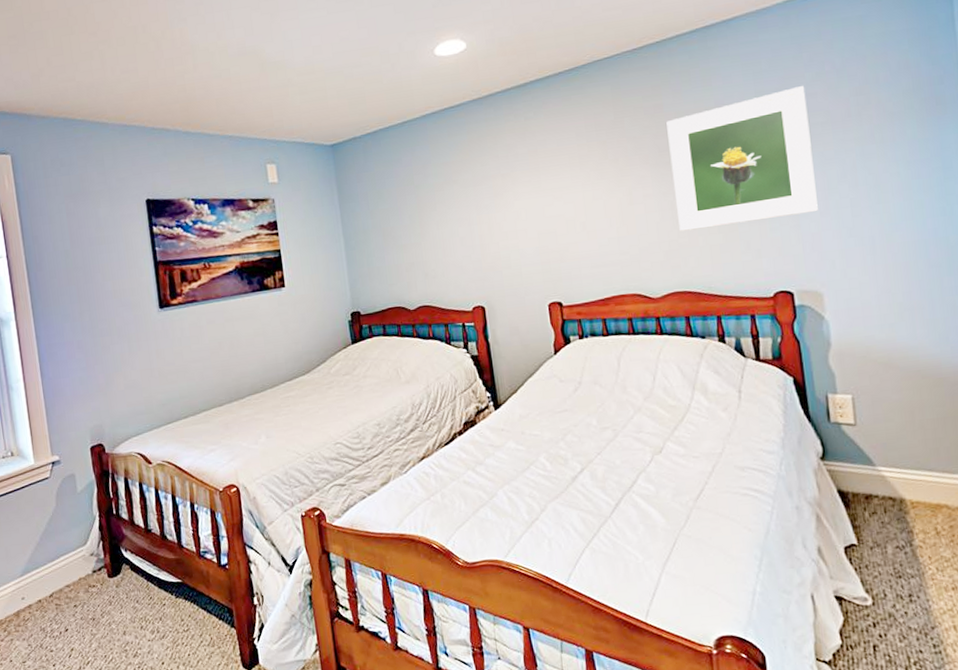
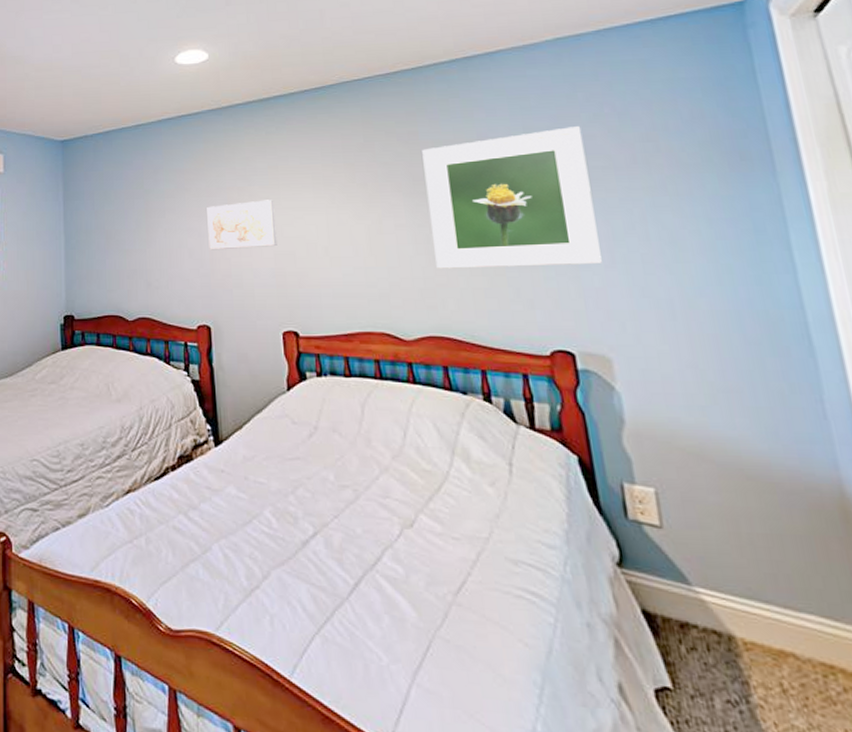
wall art: none [474,183,540,237] -> present [207,200,277,250]

